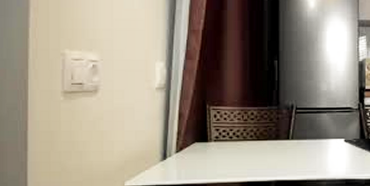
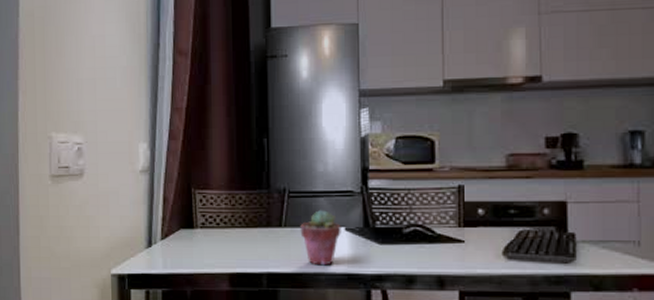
potted succulent: none [305,123,341,173] -> present [300,209,341,266]

